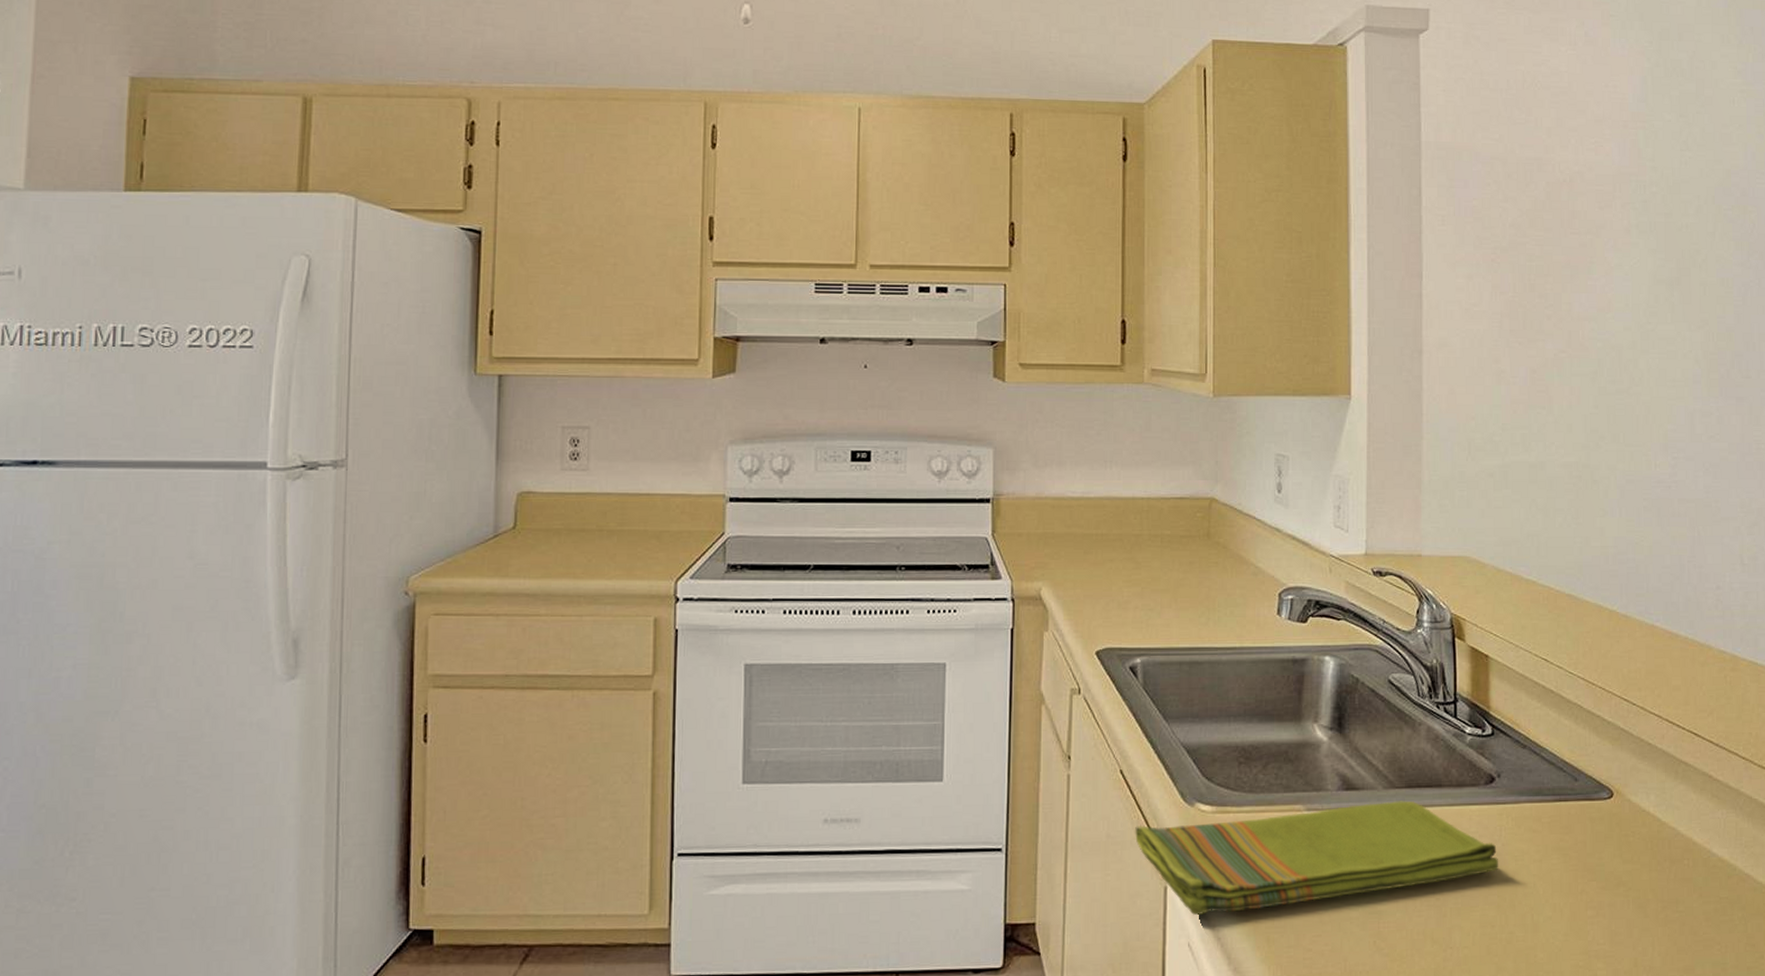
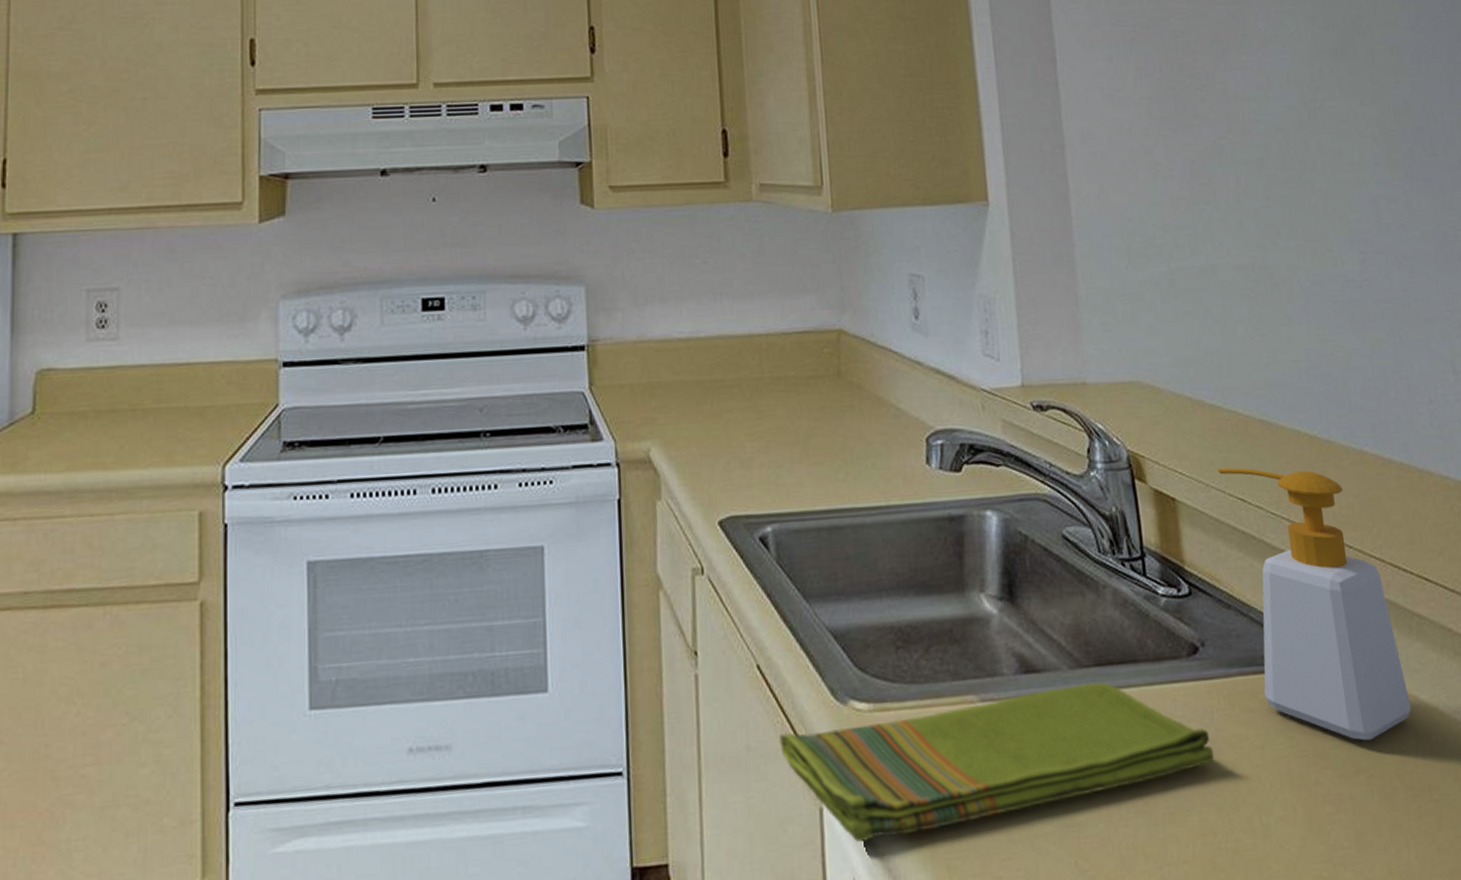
soap bottle: none [1527,632,1669,861] -> present [1217,467,1411,741]

